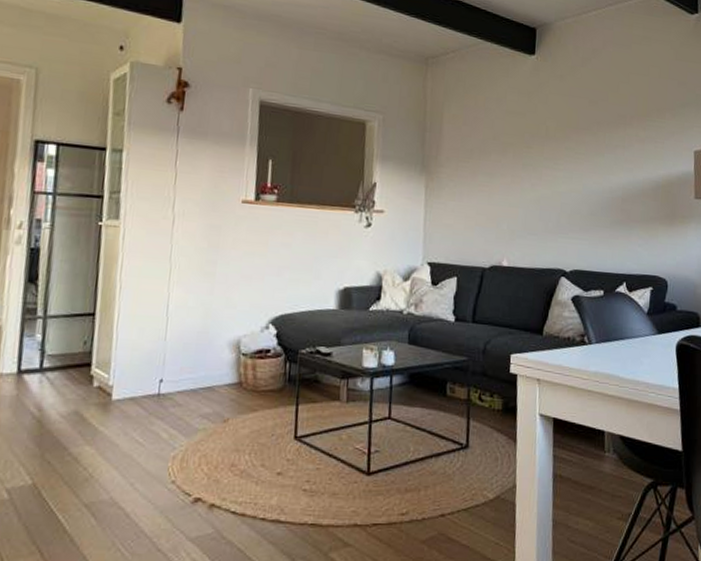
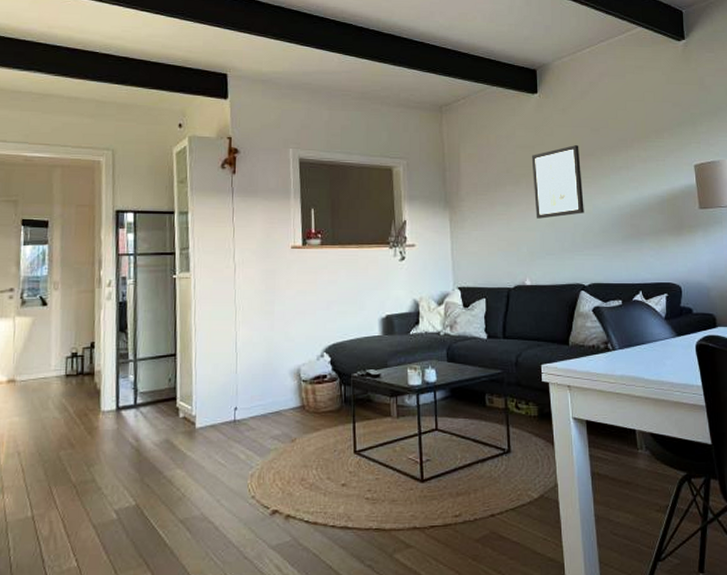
wall art: none [520,116,575,195] -> present [531,145,584,219]

